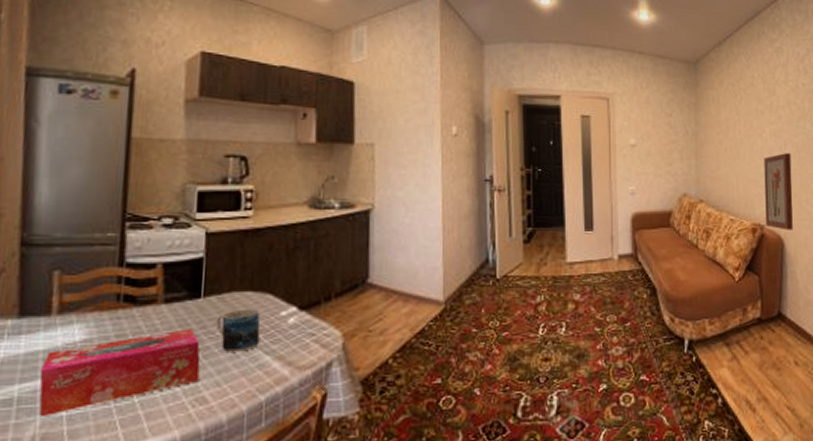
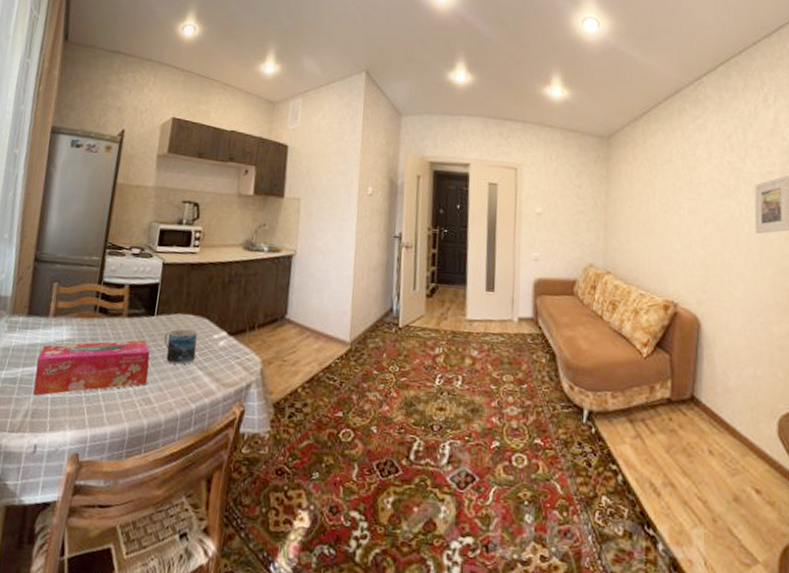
wall art: present [764,153,793,231] -> none [680,231,713,312]

